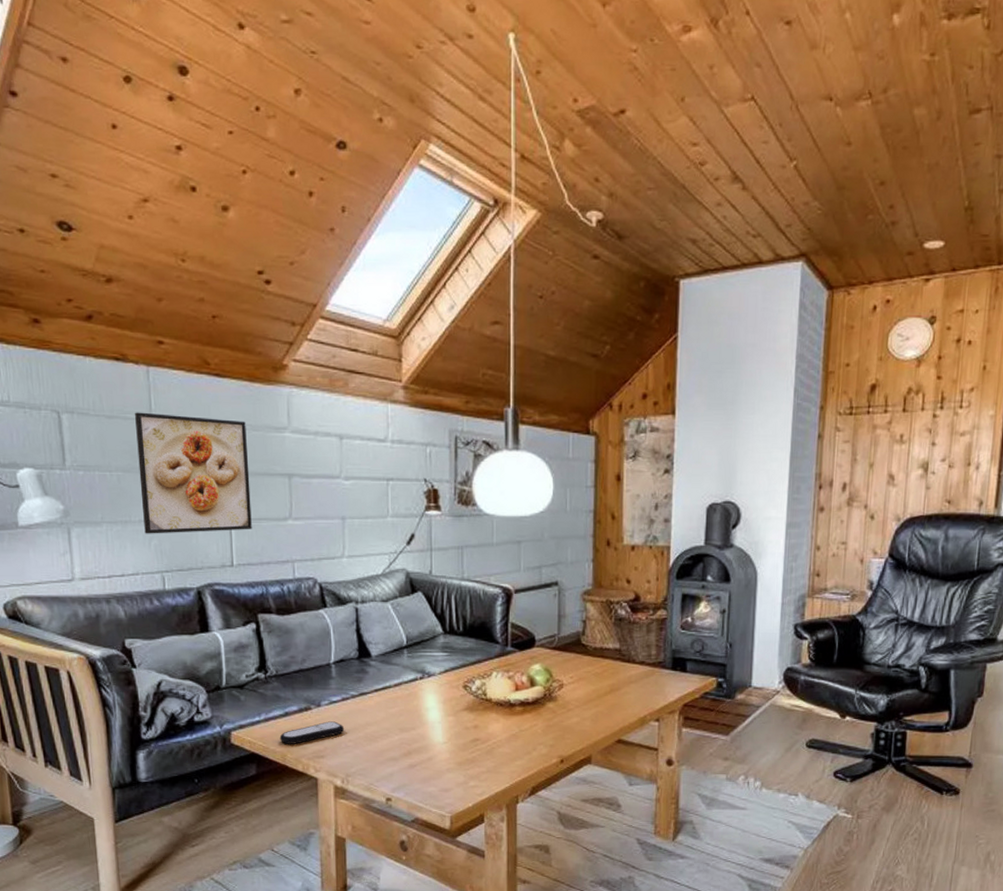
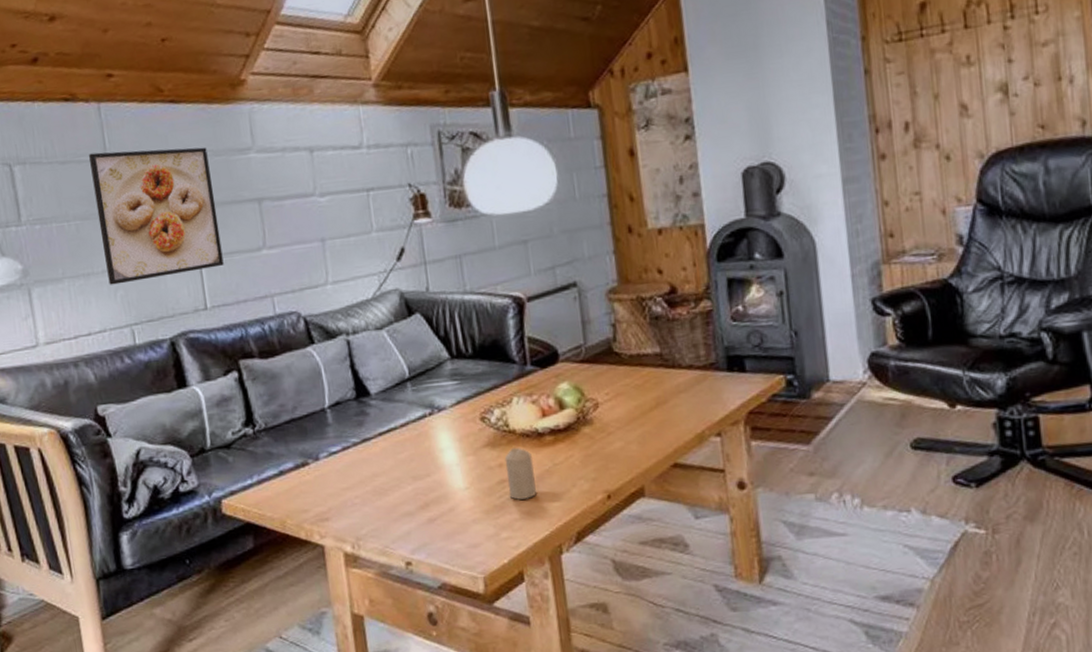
remote control: present [279,721,345,744] -> none [276,476,349,508]
candle: none [479,713,504,756] -> present [504,447,536,500]

